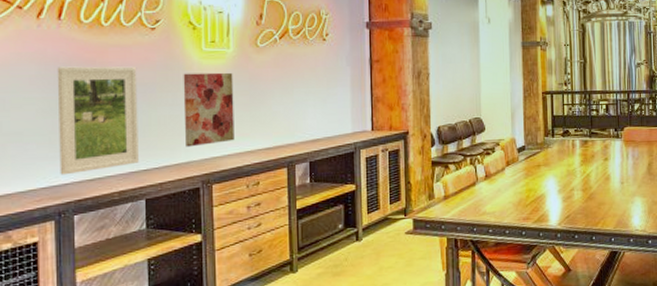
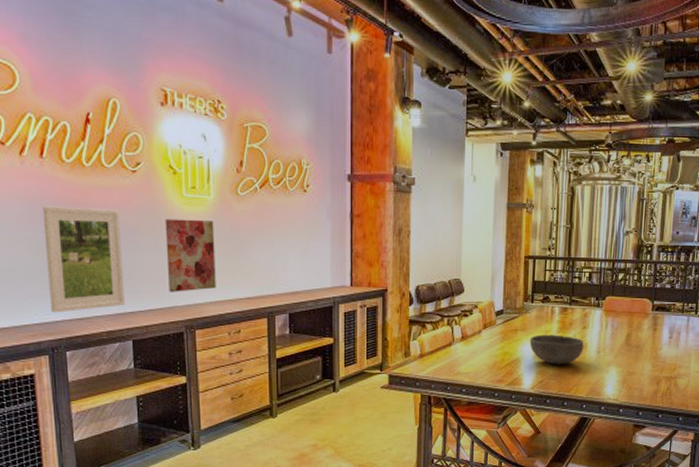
bowl: none [553,168,607,199] -> present [529,335,584,365]

